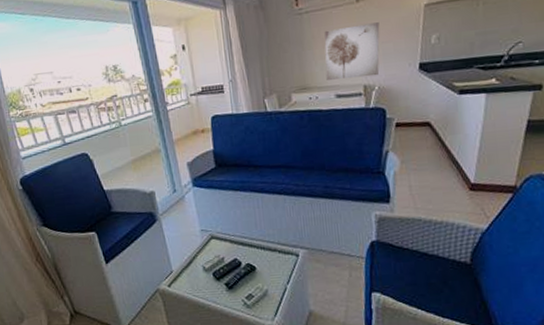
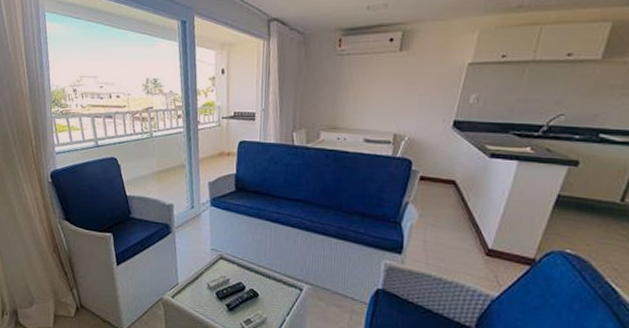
wall art: present [324,22,380,80] -> none [357,74,419,127]

